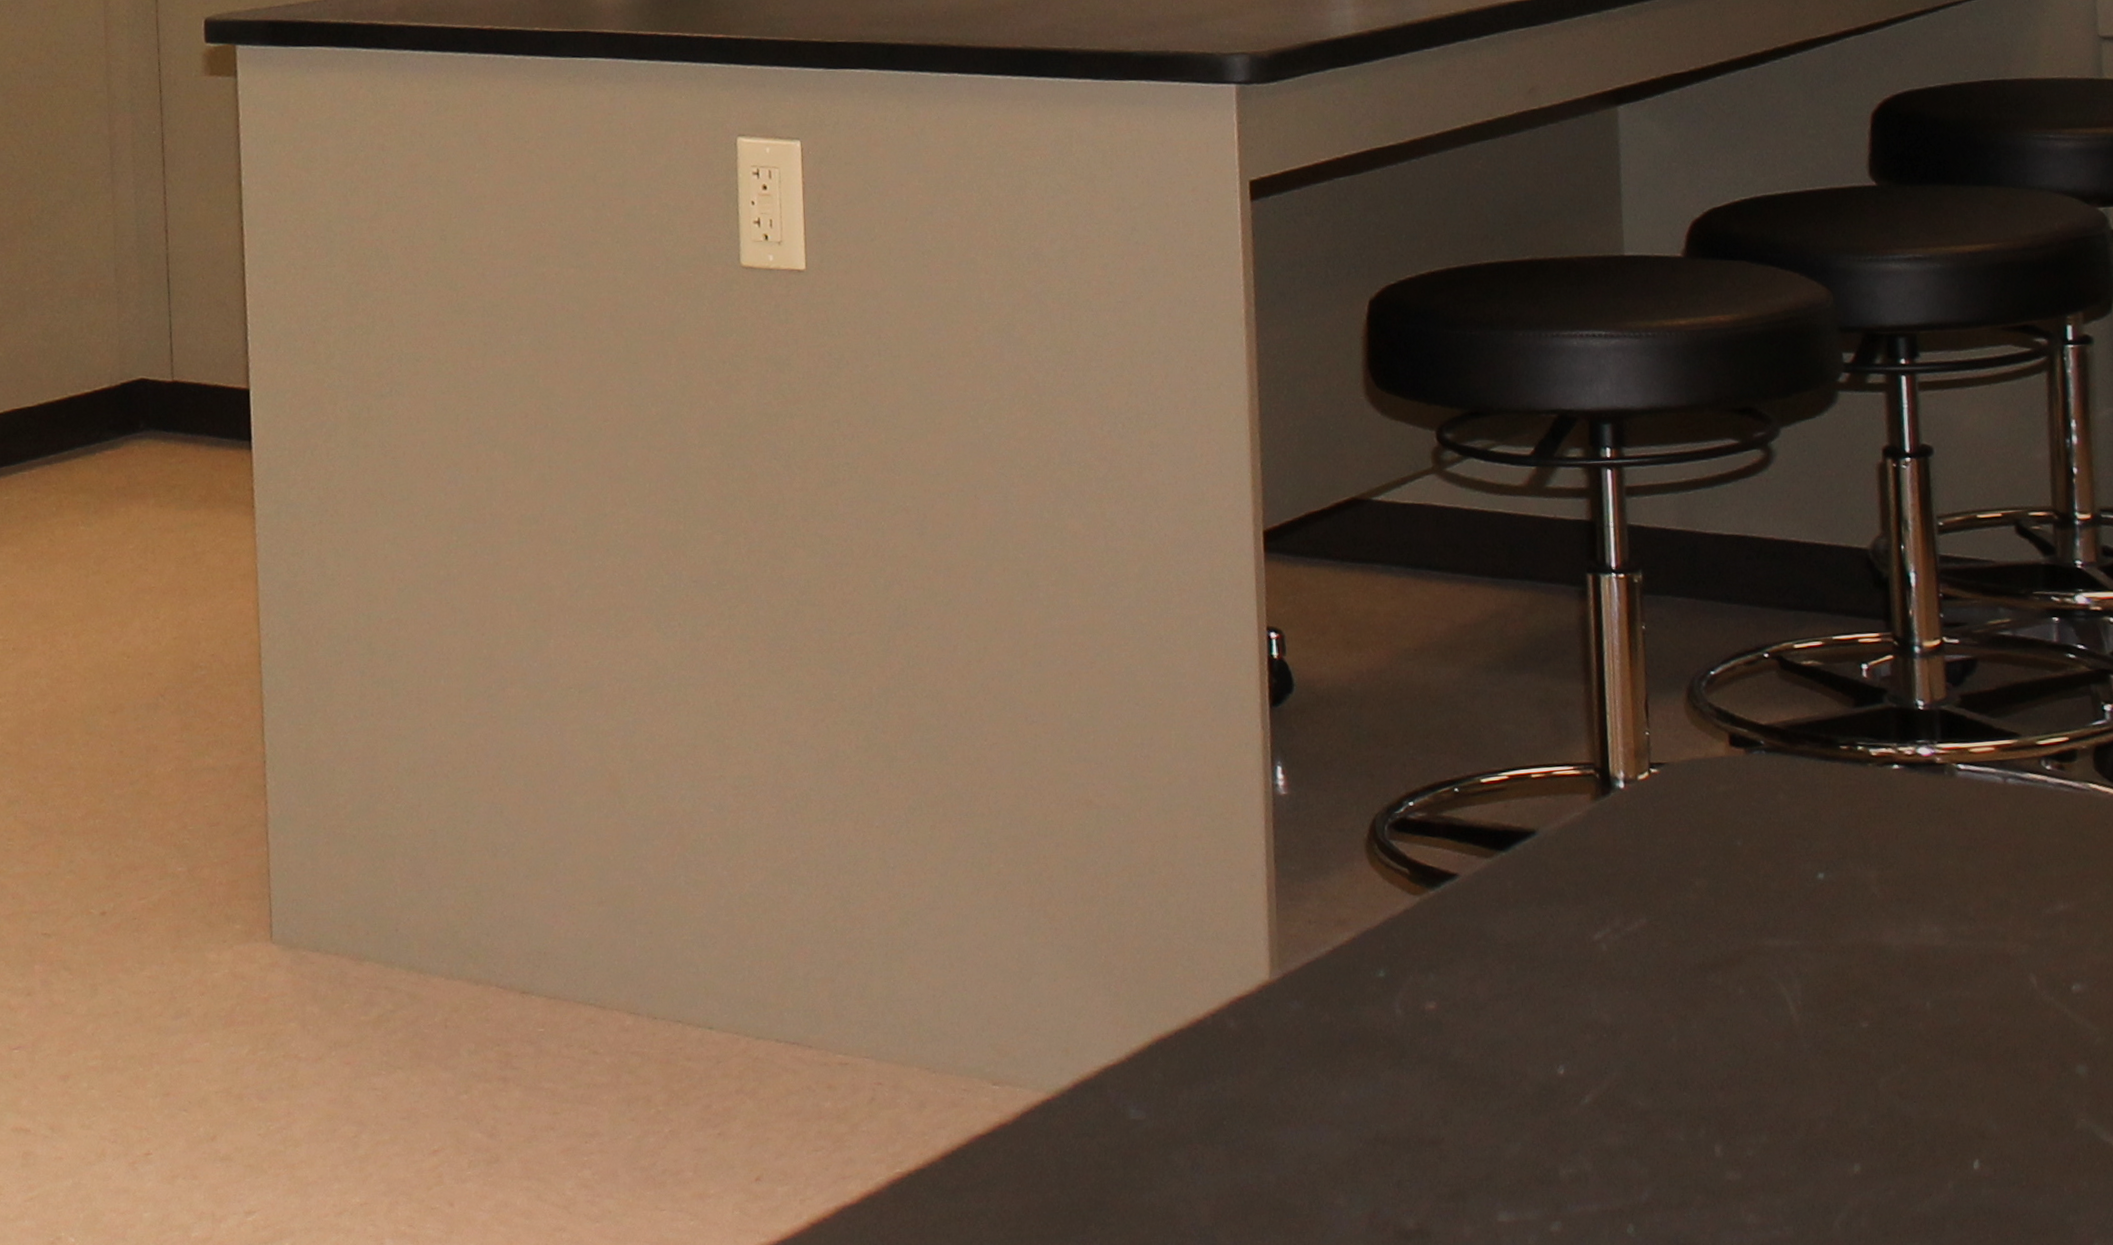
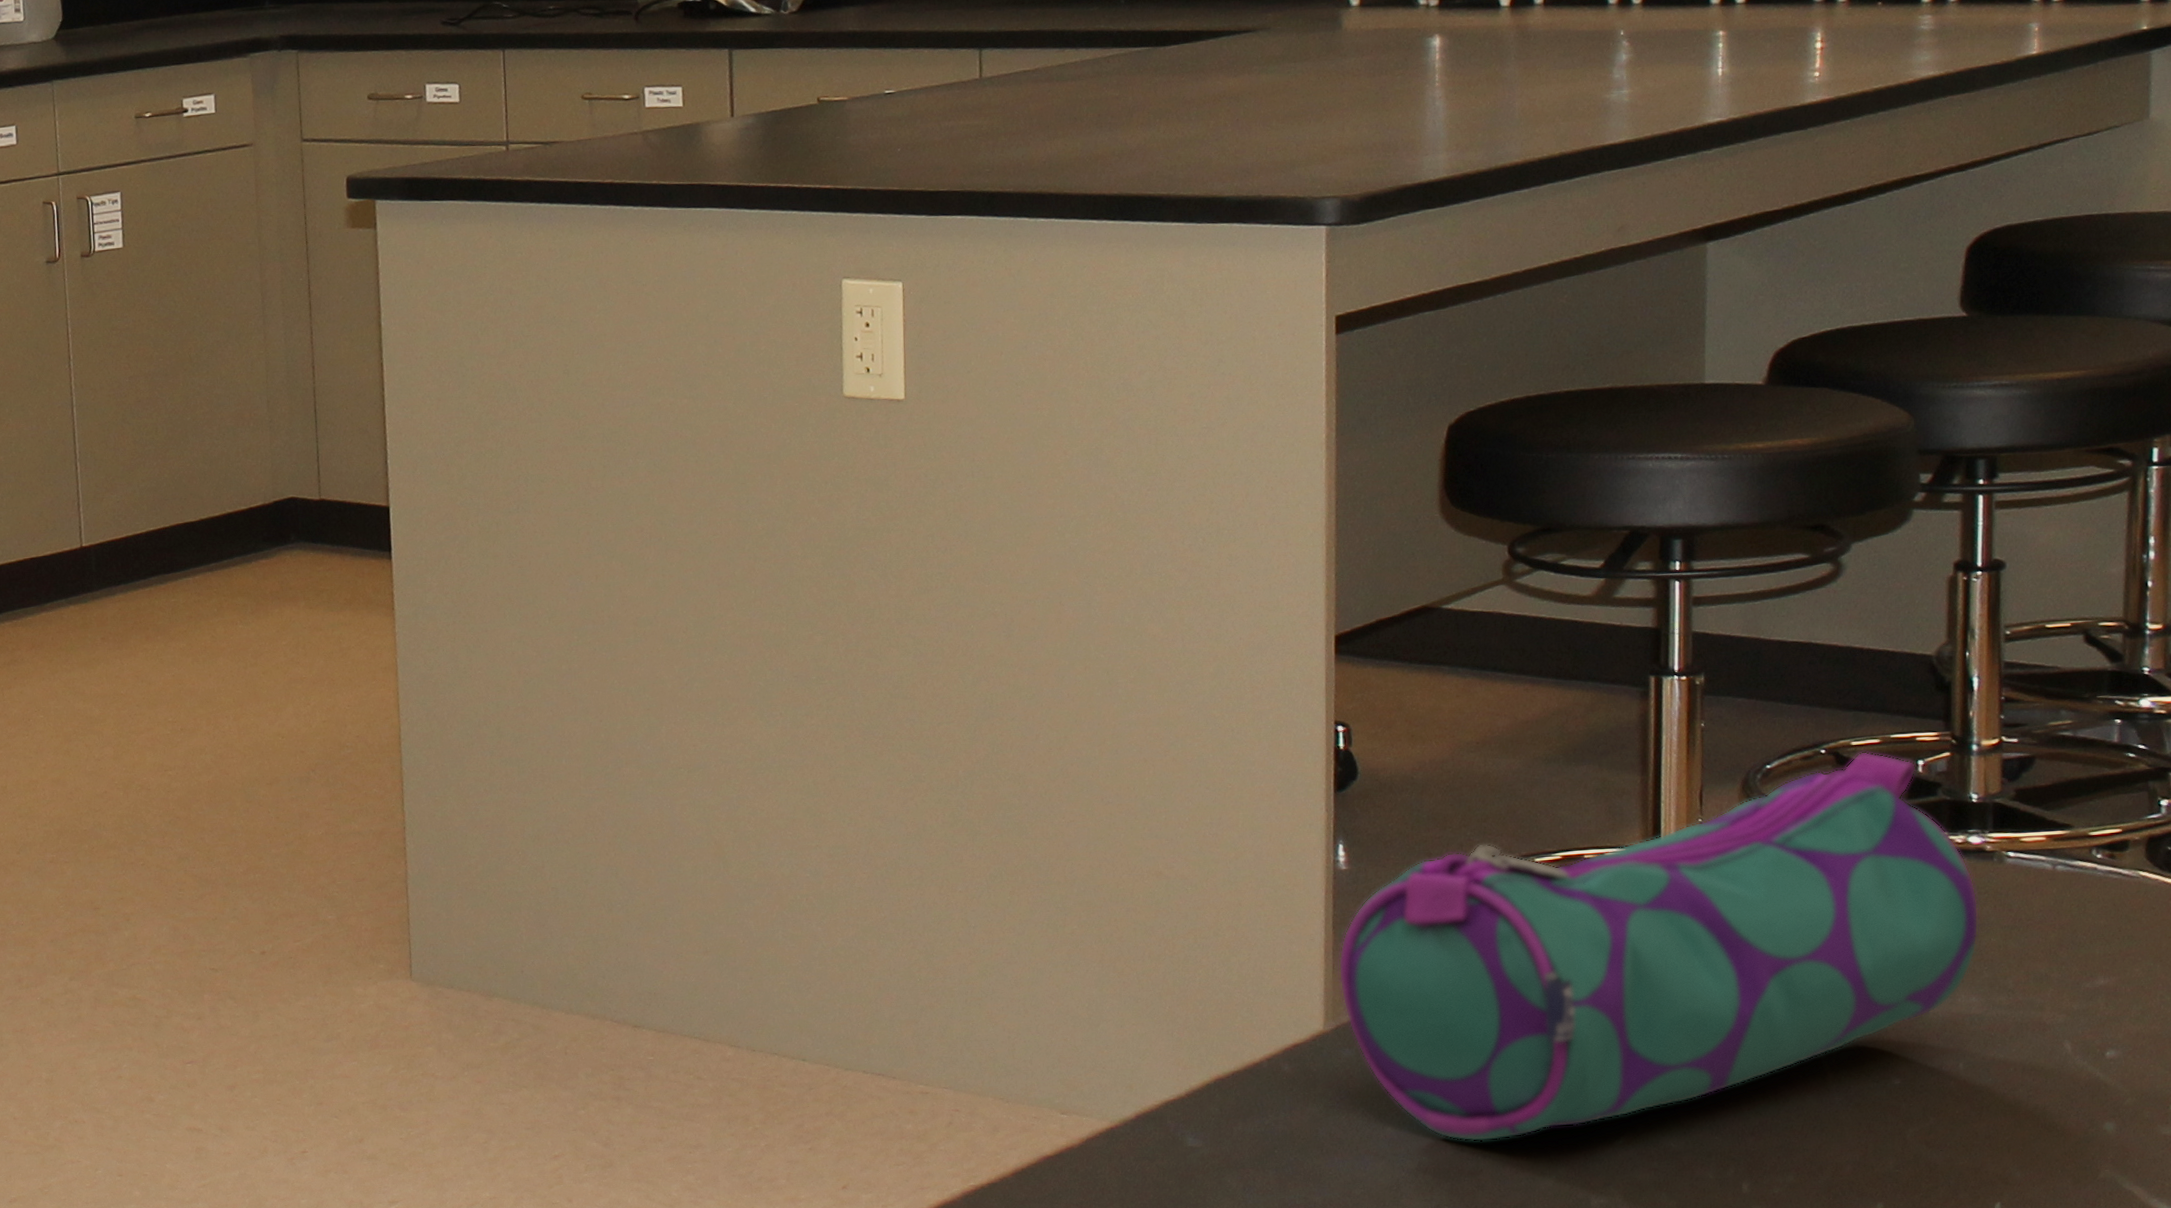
pencil case: none [1282,654,1936,1106] -> present [1338,751,1979,1142]

